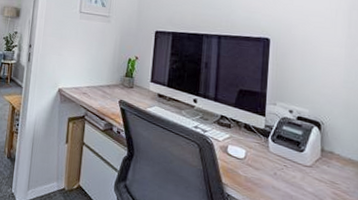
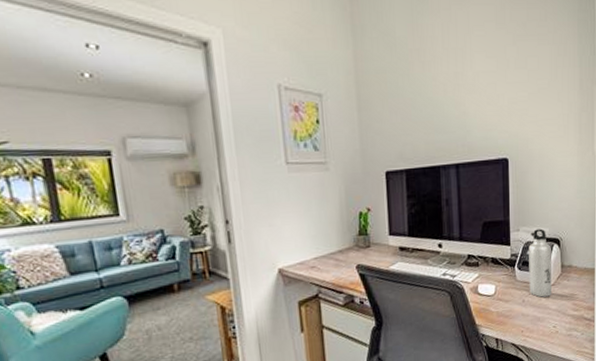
water bottle: none [282,107,310,177] -> present [529,228,551,298]

